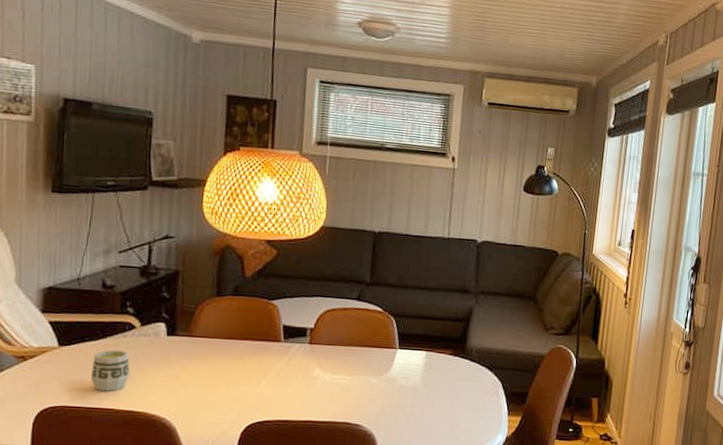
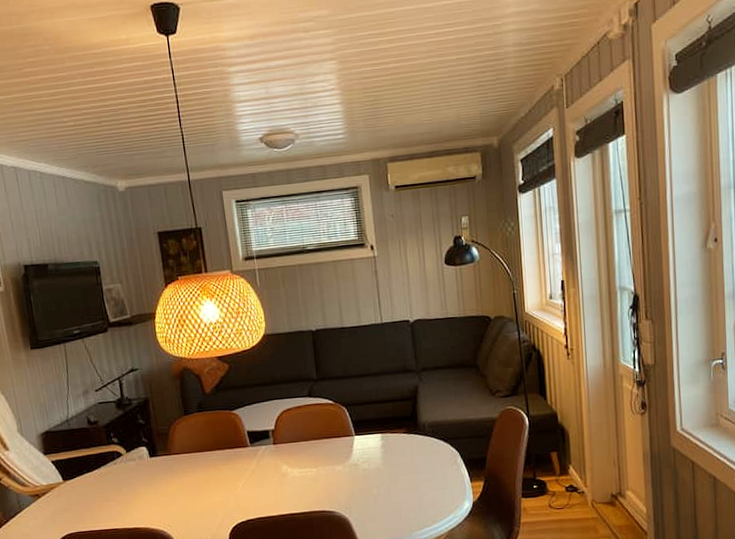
cup: present [90,350,131,391] -> none [93,476,127,515]

